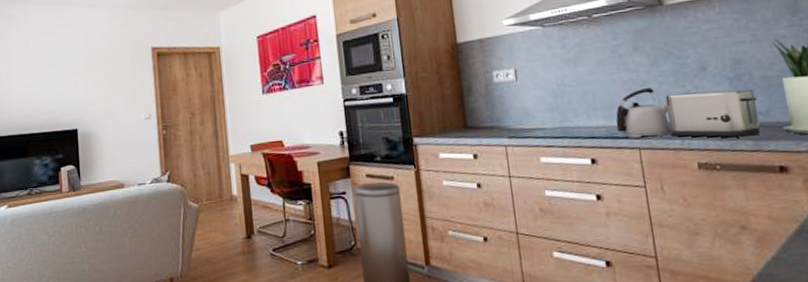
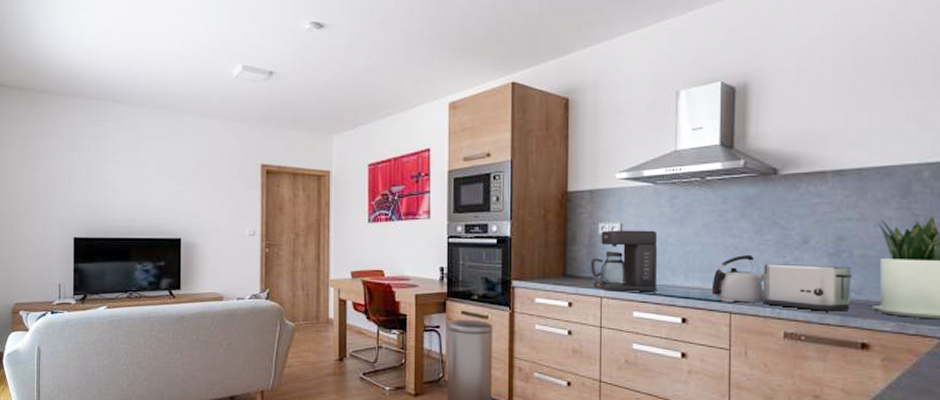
books: present [58,164,83,193] -> none [159,272,182,300]
coffee maker: none [490,73,562,139] -> present [591,230,658,292]

